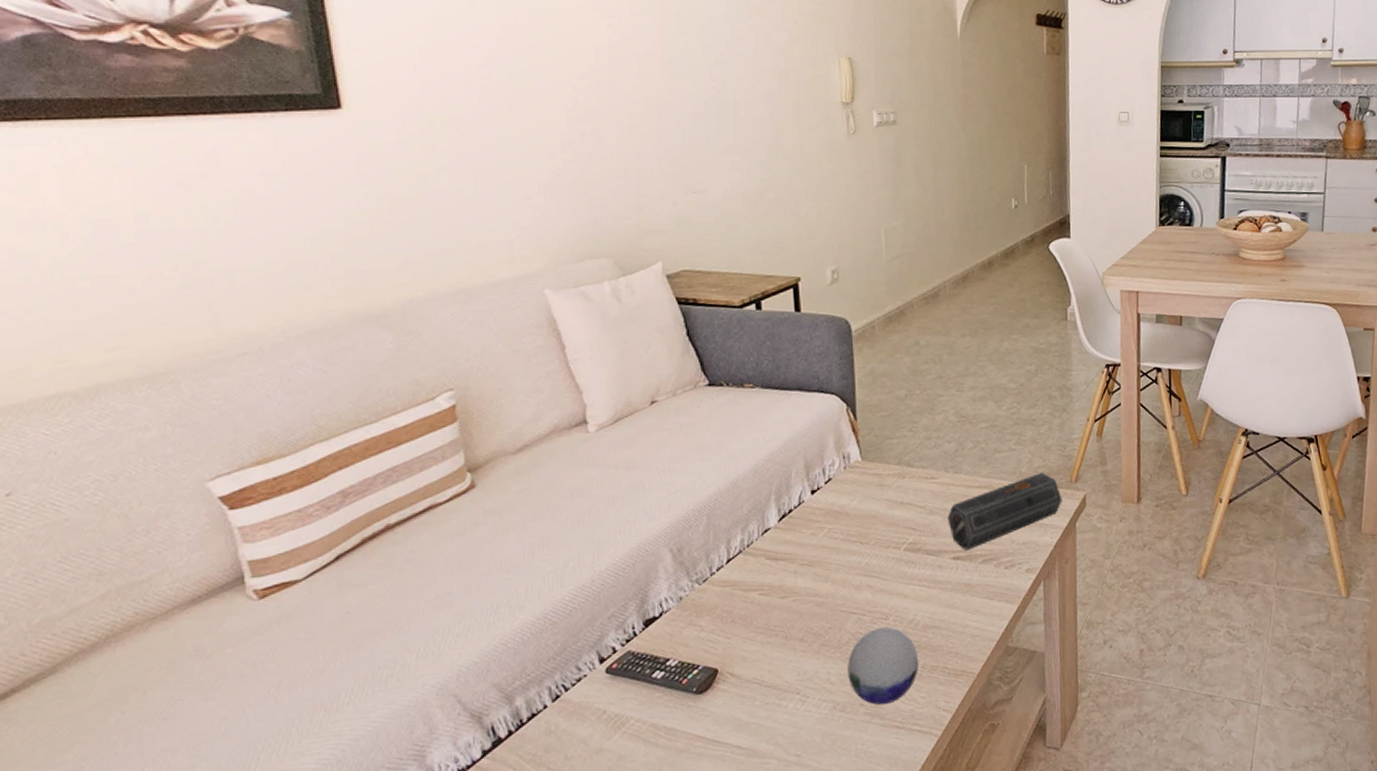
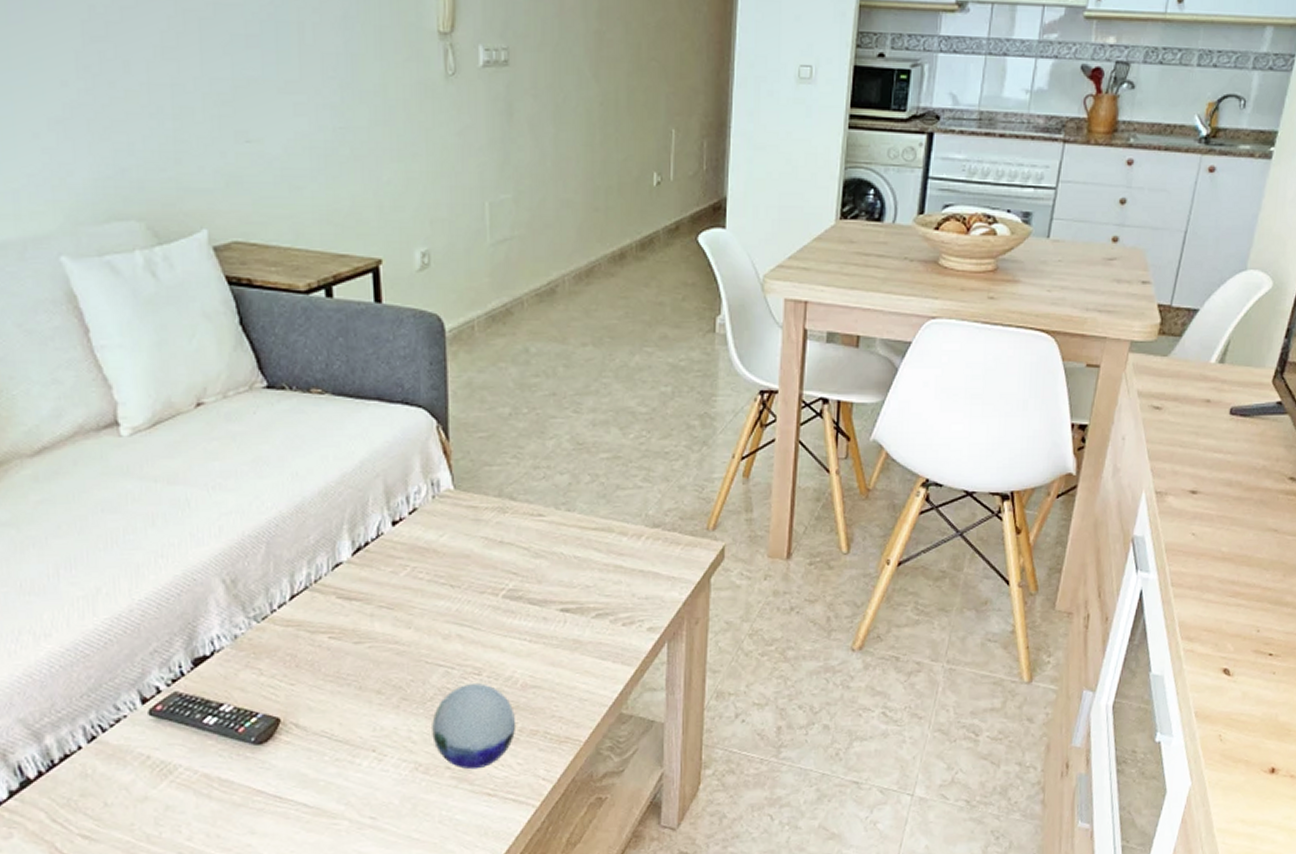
speaker: present [947,471,1063,551] -> none [556,515,696,602]

